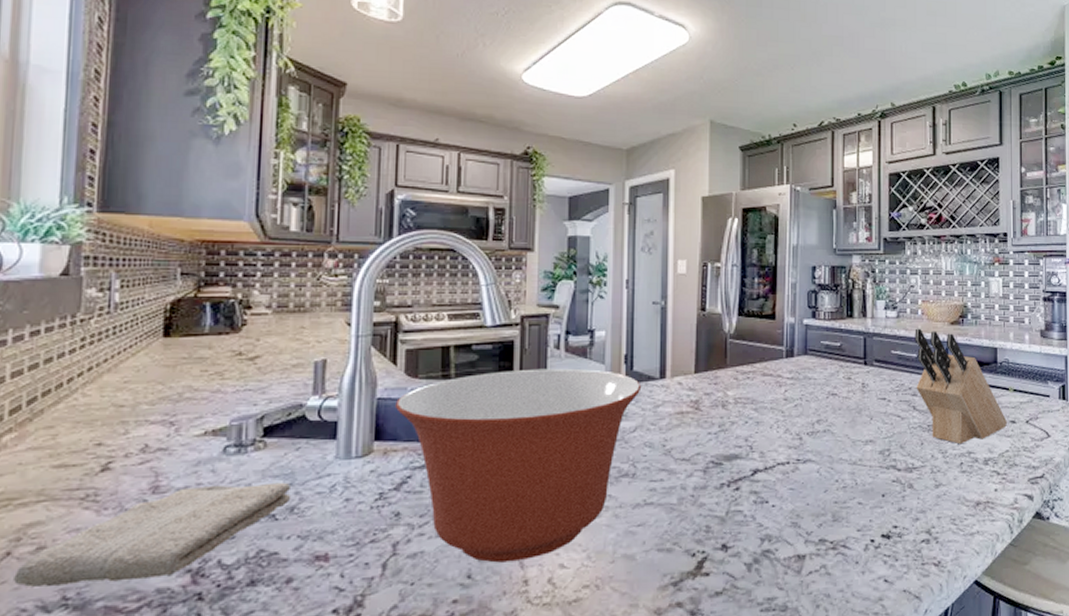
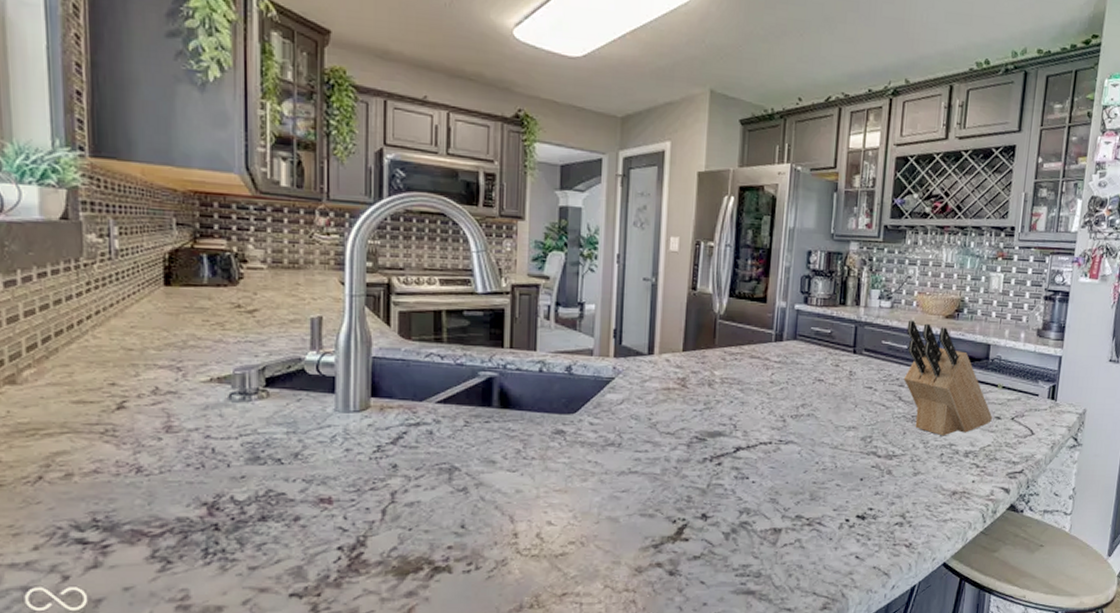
washcloth: present [14,482,292,587] -> none [48,428,295,509]
mixing bowl: present [394,368,642,563] -> none [389,337,630,516]

